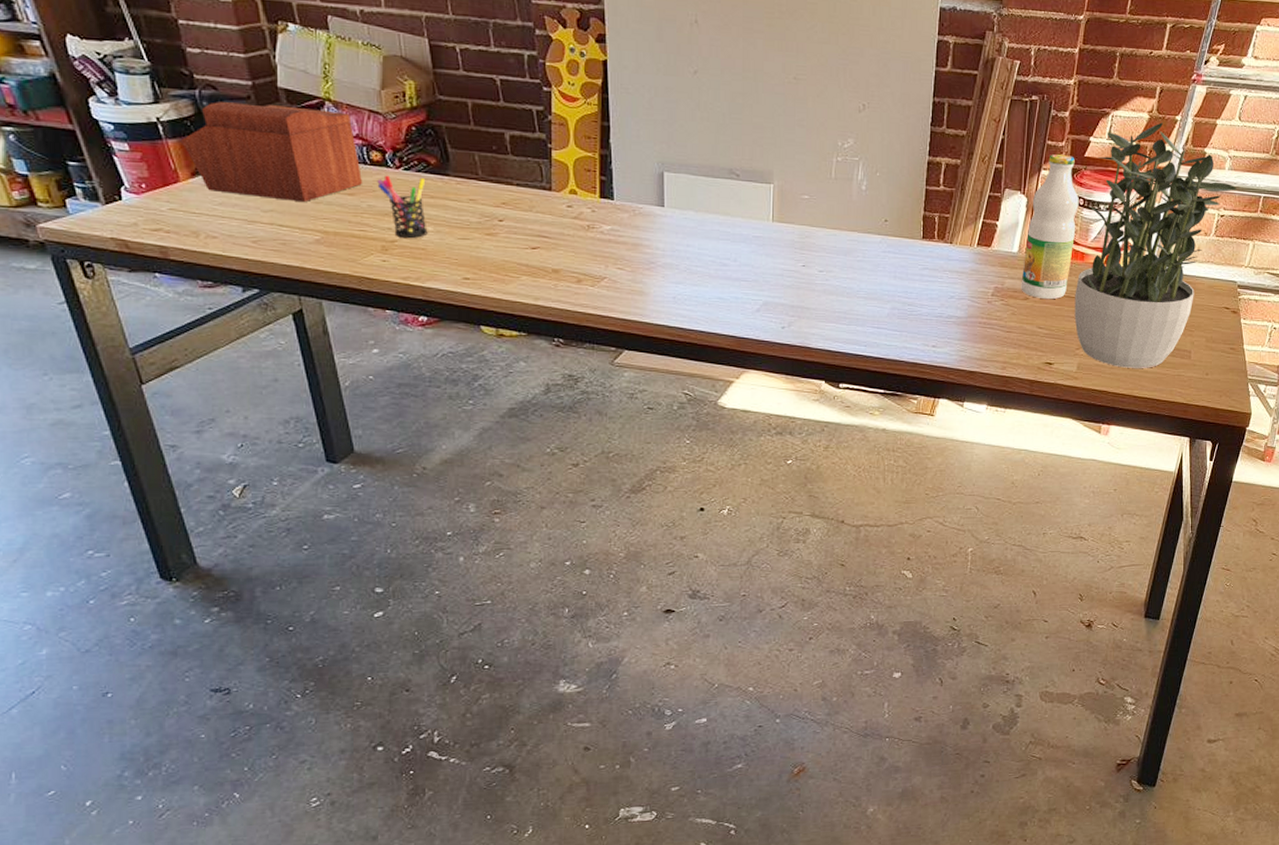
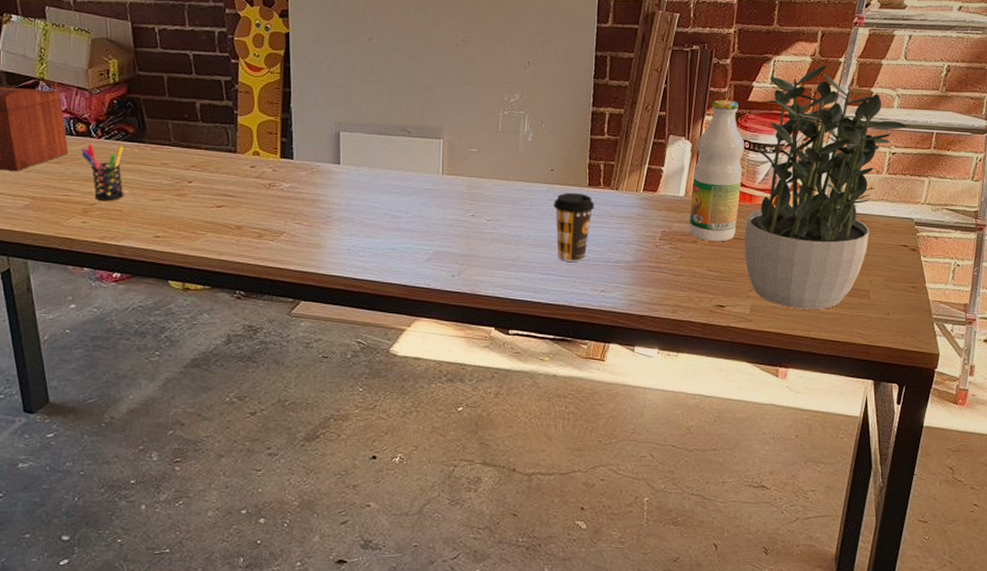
coffee cup: none [887,245,929,316] -> present [554,193,595,261]

